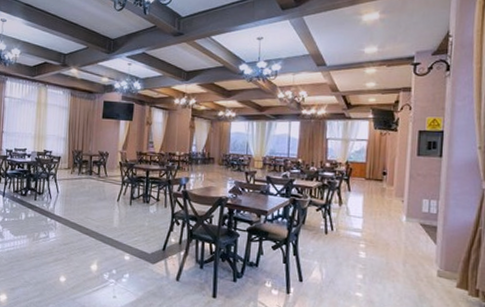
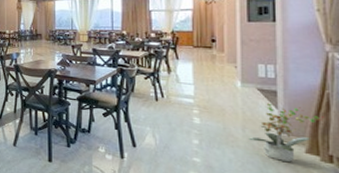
potted plant: none [407,238,476,296] -> present [248,103,325,162]

